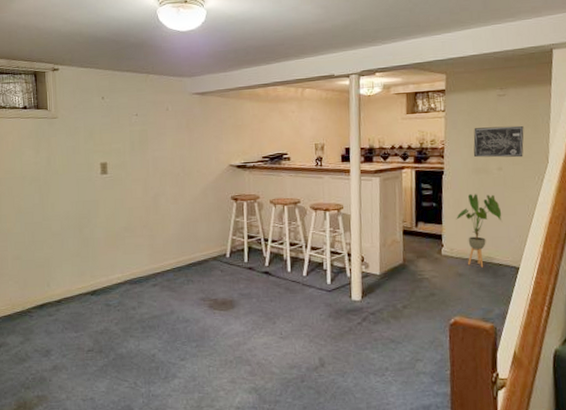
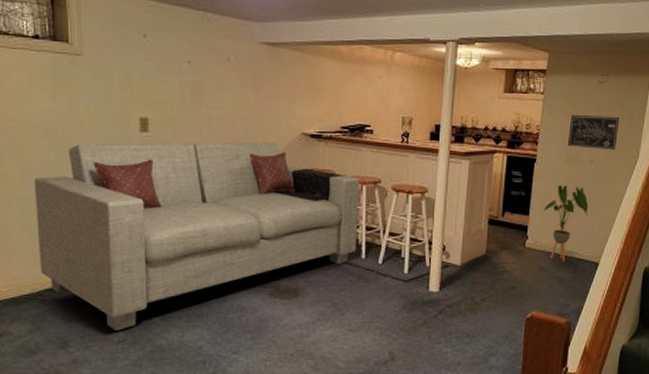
sofa: none [24,174,283,341] -> present [35,142,360,331]

